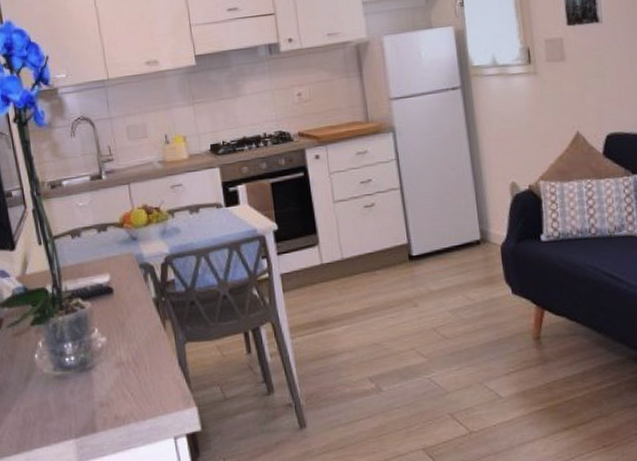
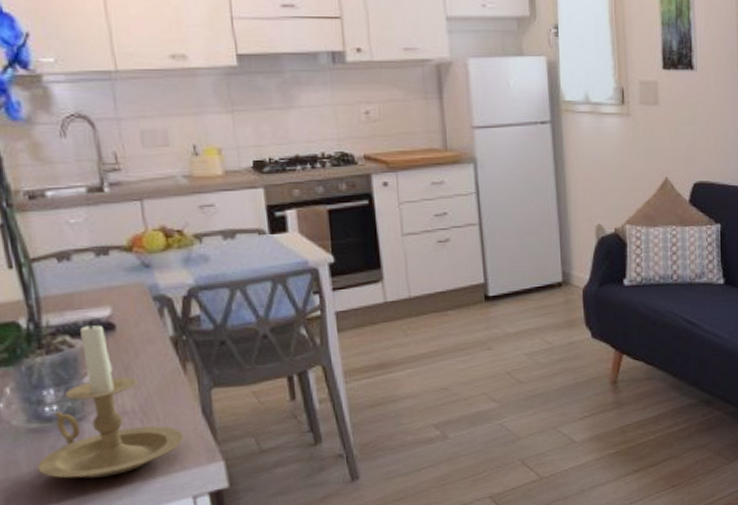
candle holder: none [61,285,166,419] -> present [37,320,184,479]

